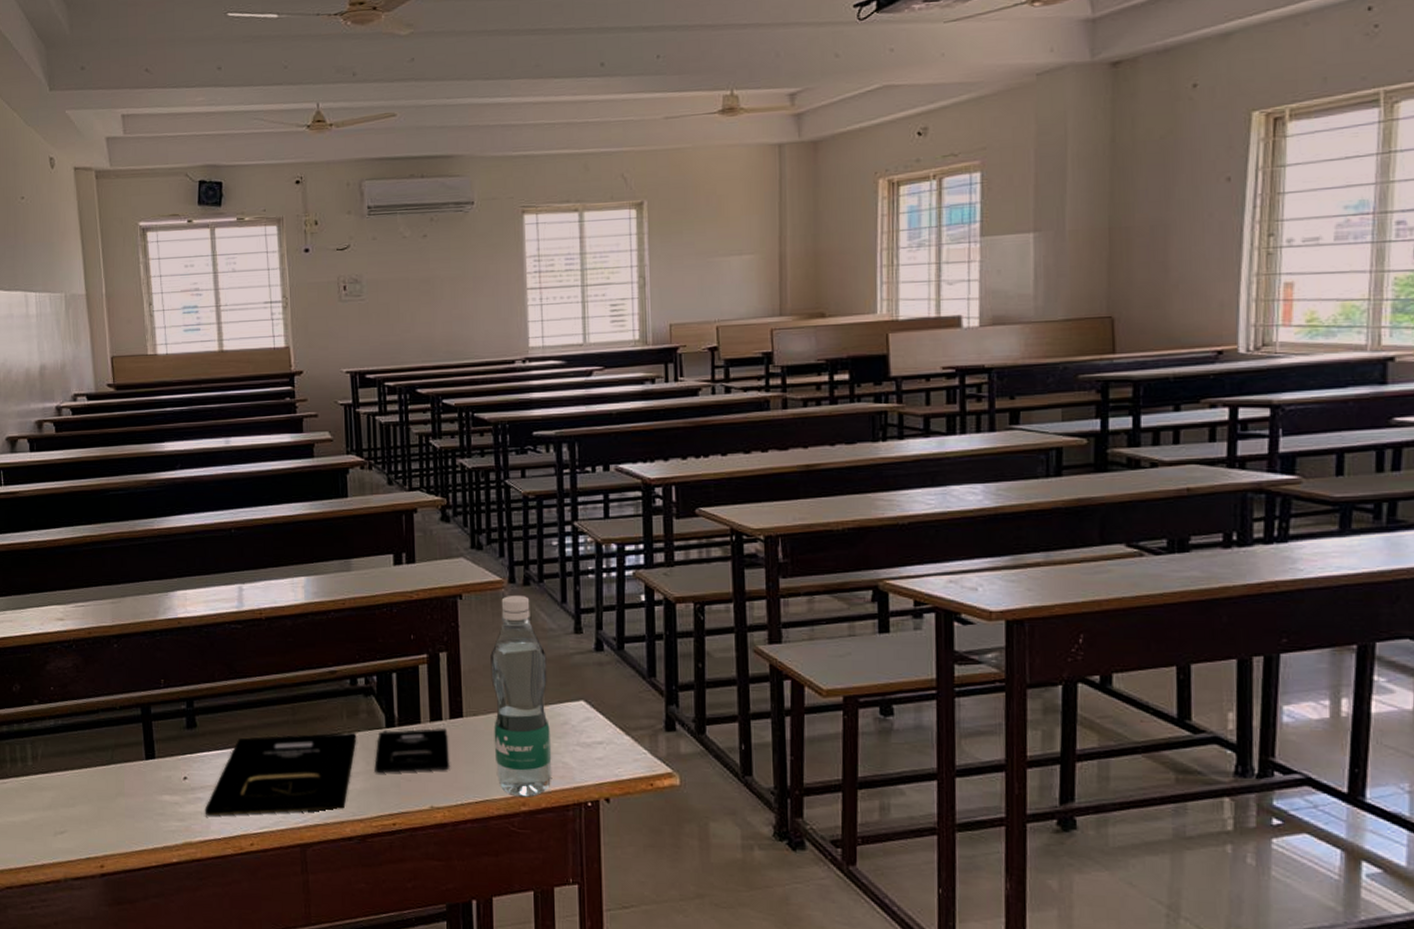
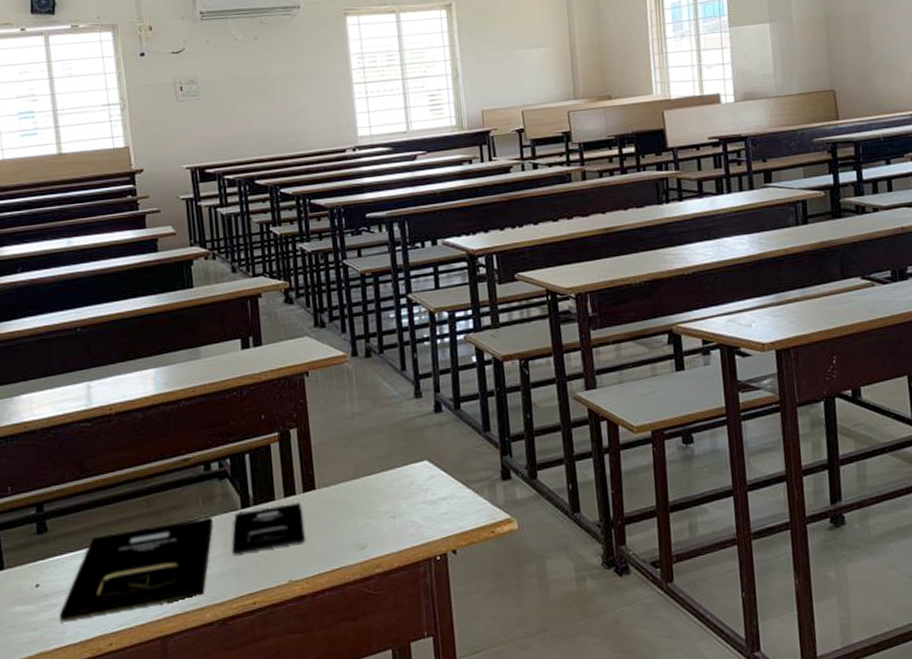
bottle: present [490,595,552,798] -> none [338,367,403,560]

